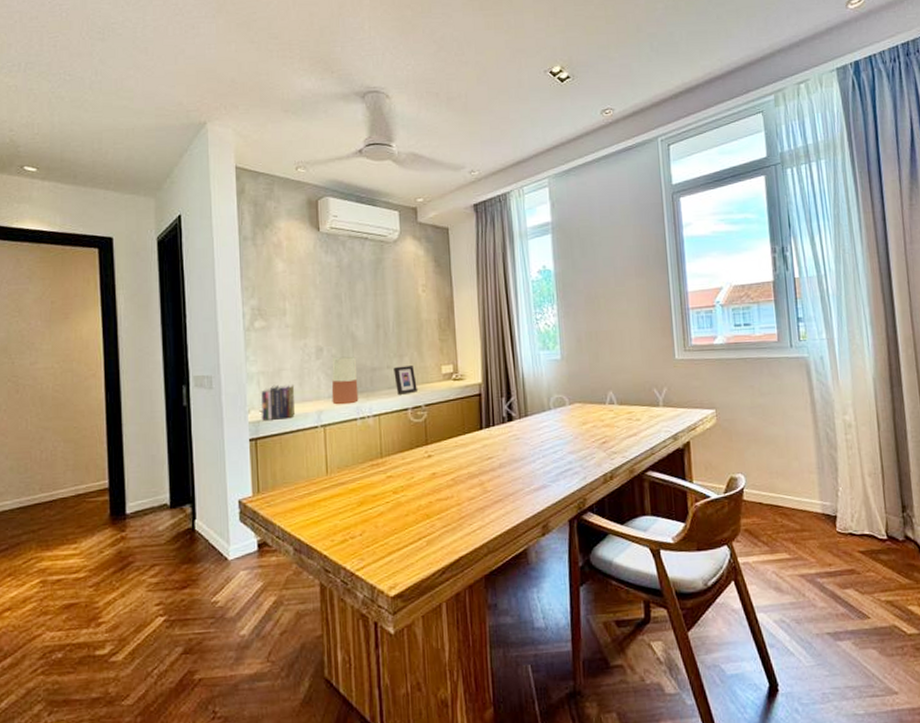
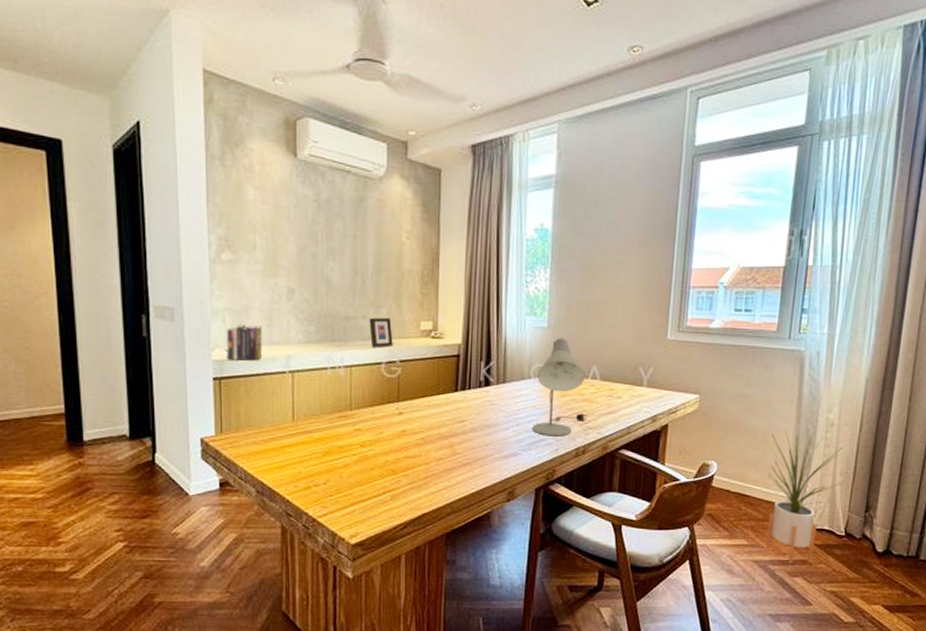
vase: present [331,356,359,405] -> none [302,300,331,352]
desk lamp: none [557,368,611,465] -> present [532,338,588,437]
house plant: none [786,434,874,575] -> present [764,428,844,564]

